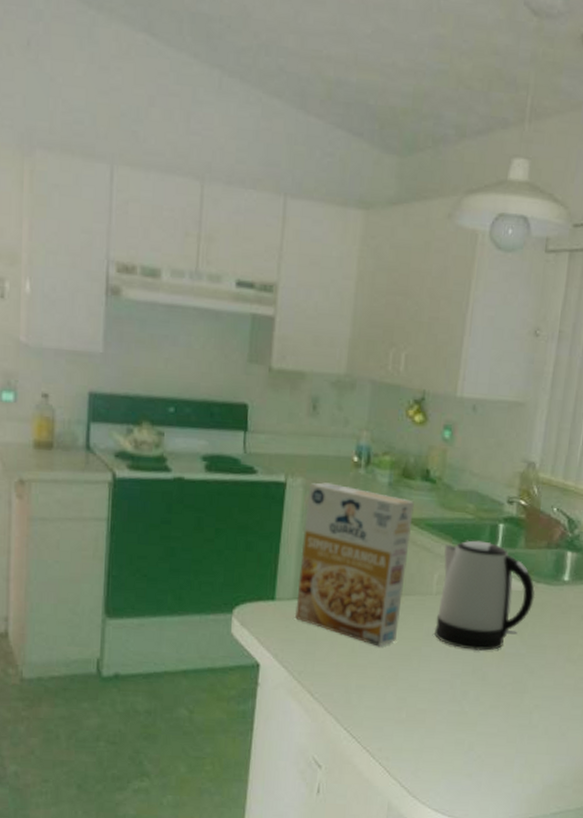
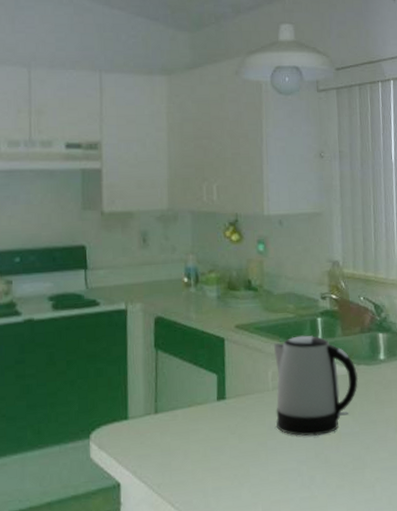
cereal box: present [294,482,415,647] -> none [147,304,244,448]

